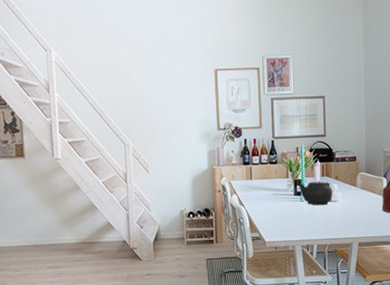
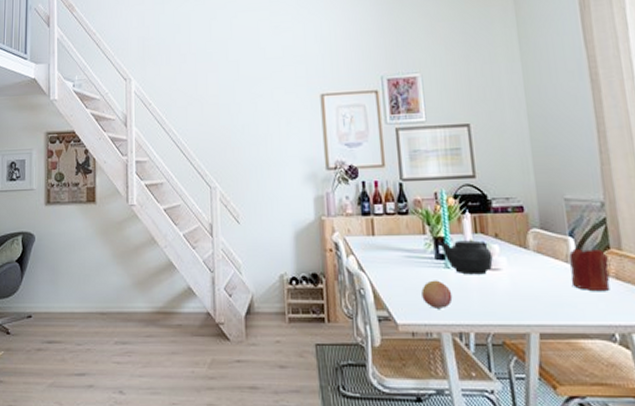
fruit: none [283,210,304,230] -> present [421,280,453,308]

